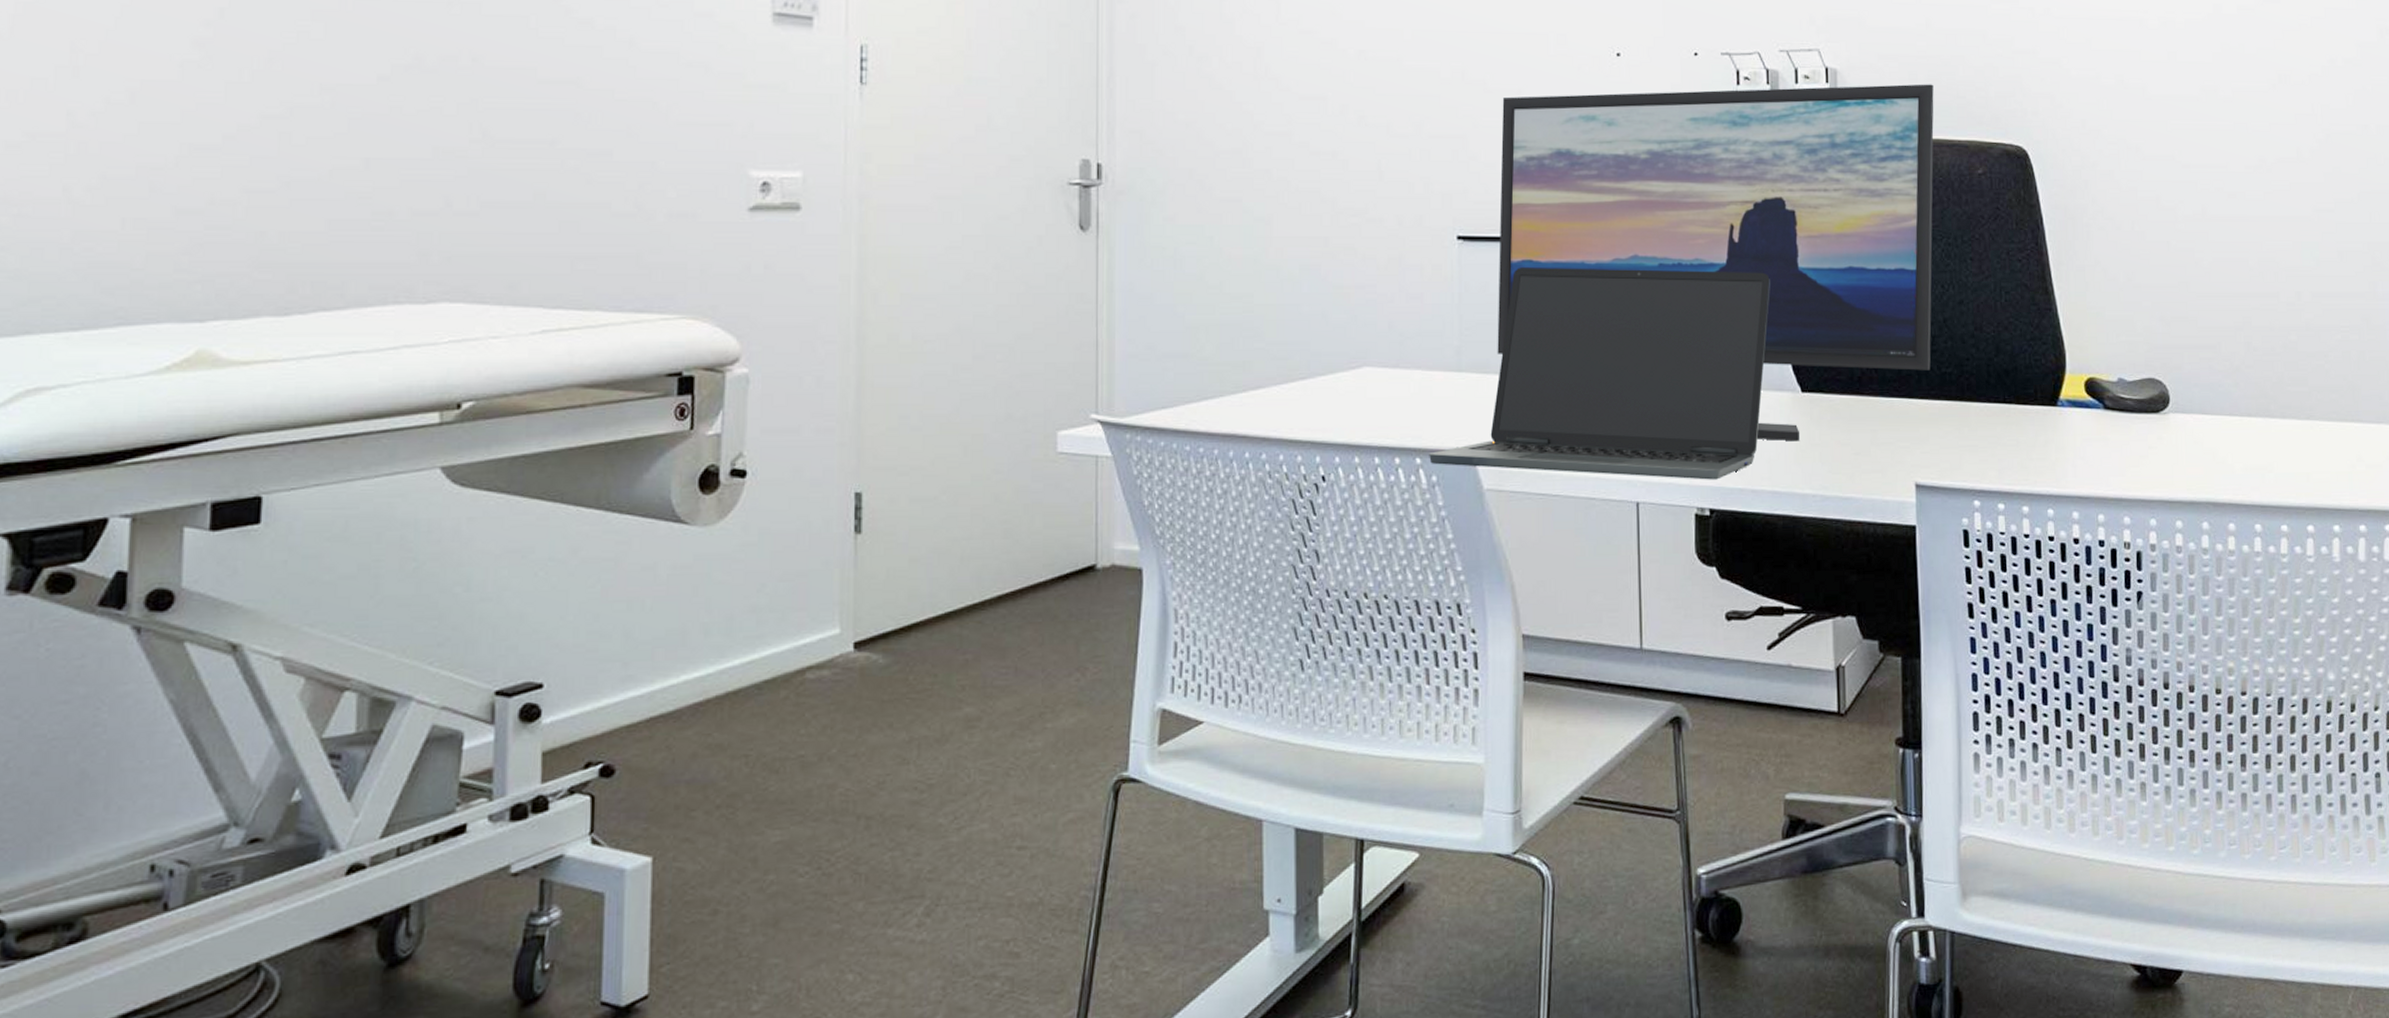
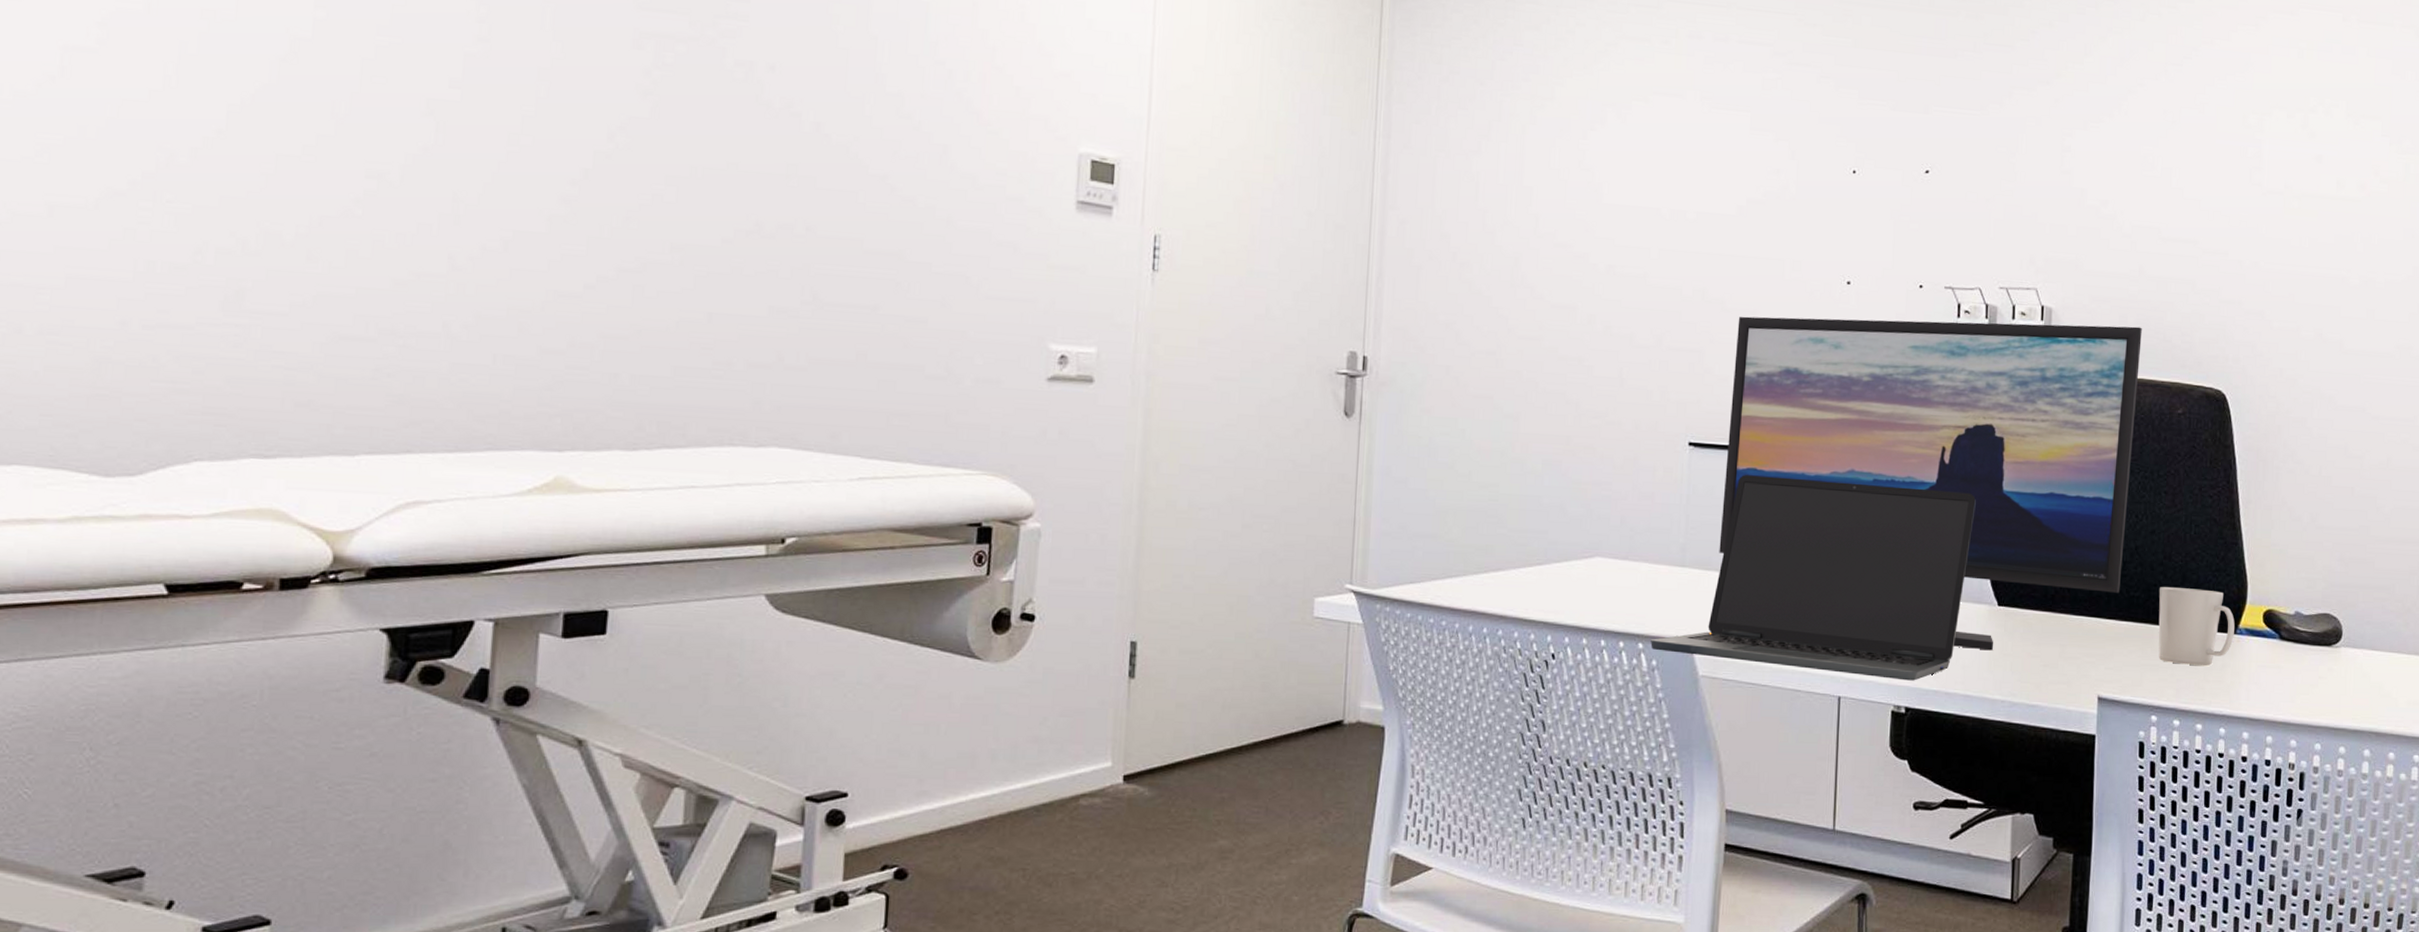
mug: none [1972,359,2056,443] -> present [2158,586,2235,666]

